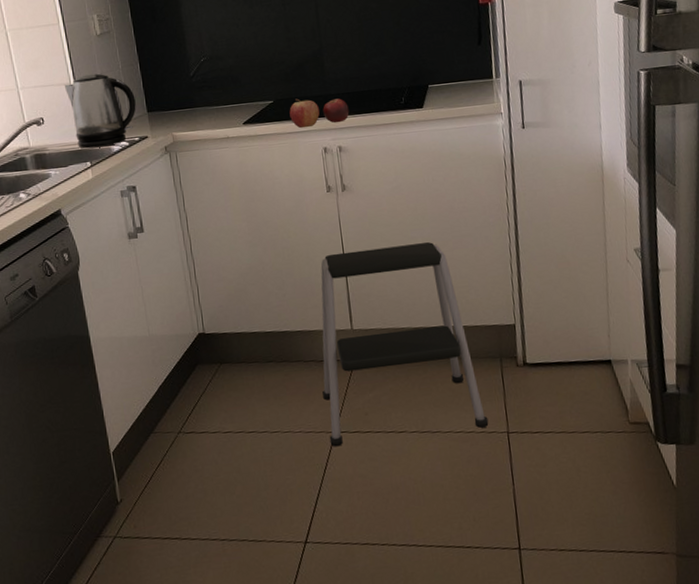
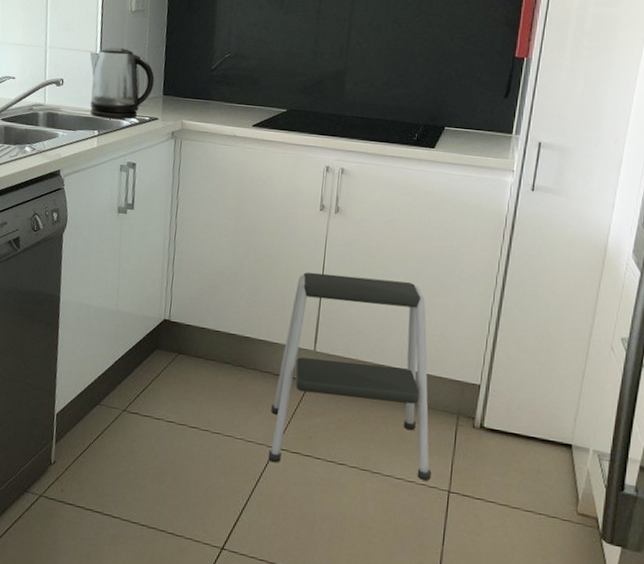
fruit: present [289,98,320,129] -> none [300,112,330,144]
fruit: present [322,98,350,124] -> none [333,120,360,145]

